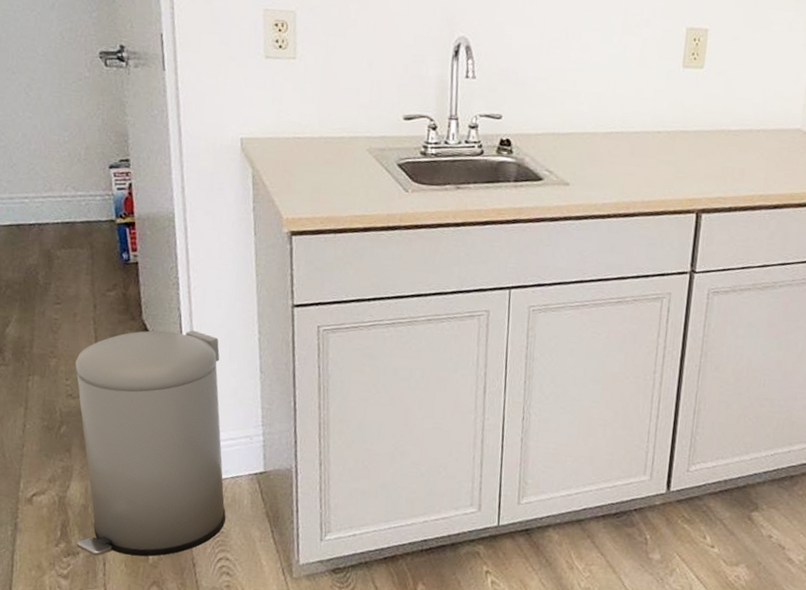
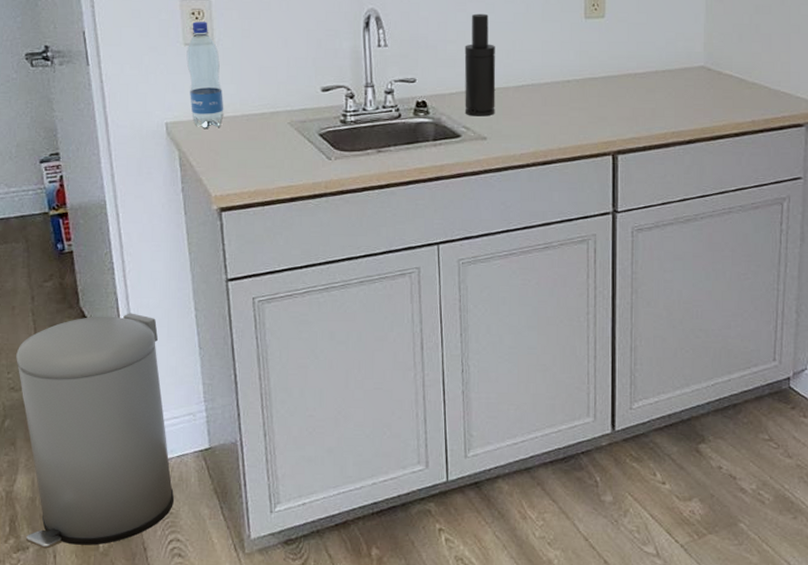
bottle: none [266,34,302,149] -> present [186,21,224,129]
soap dispenser: none [549,51,587,161] -> present [464,13,496,116]

